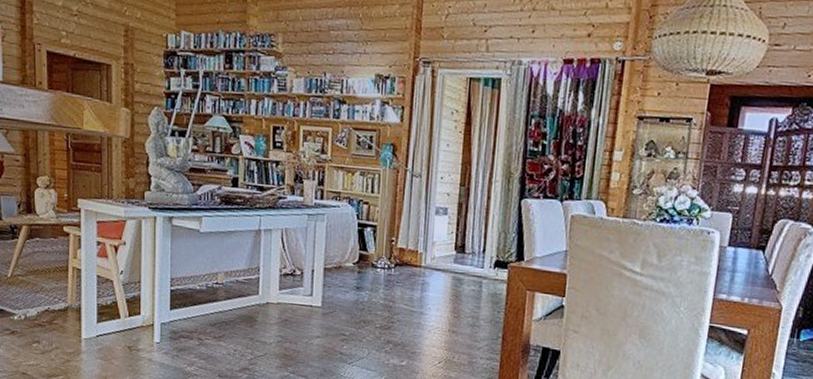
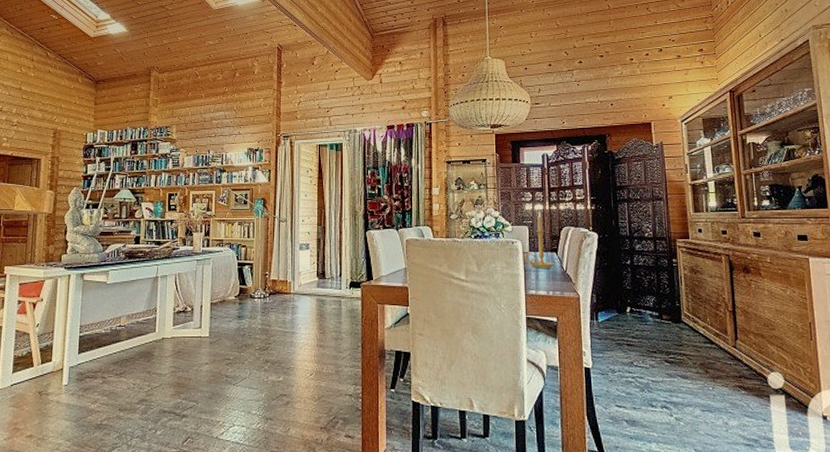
candle holder: none [720,196,758,271] -> present [523,212,555,270]

